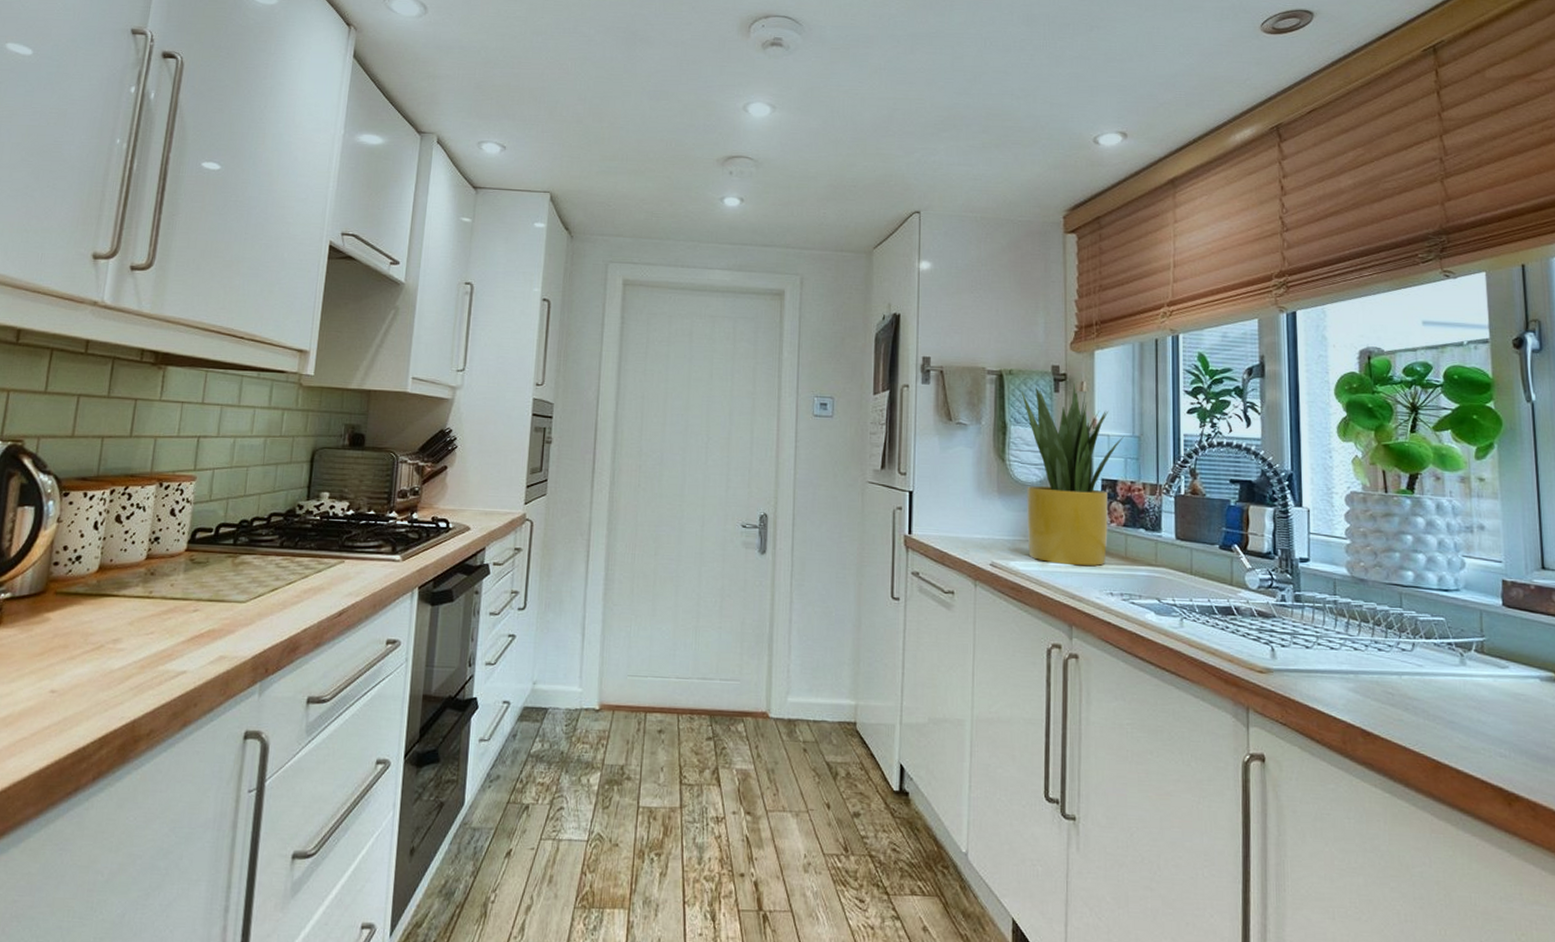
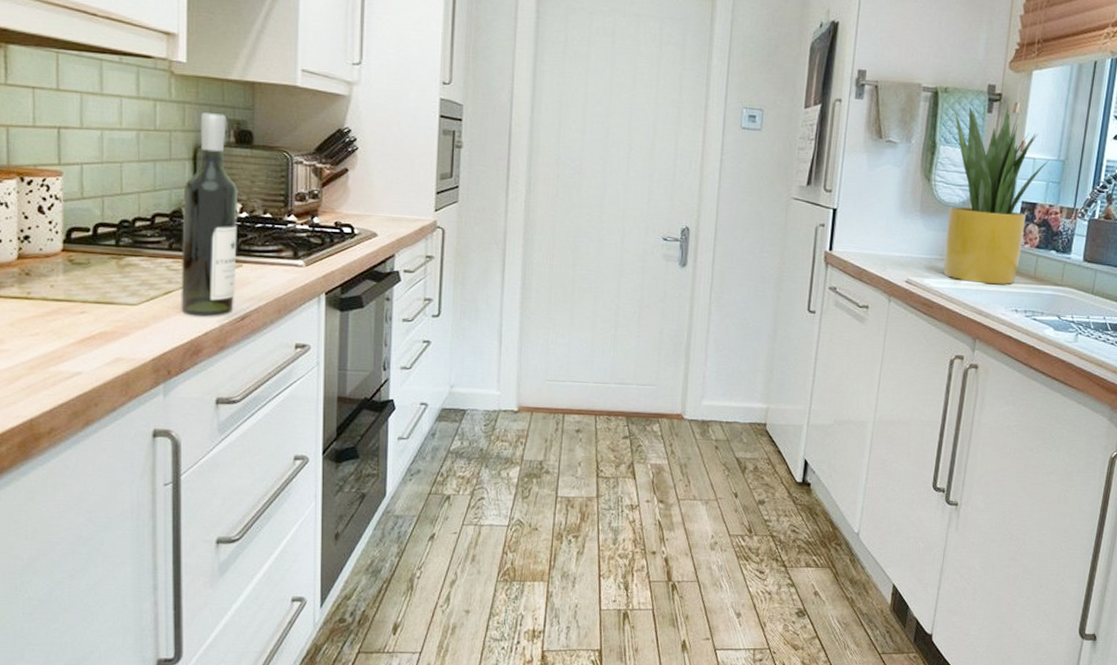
bottle: none [284,419,348,614] -> present [181,112,239,318]

